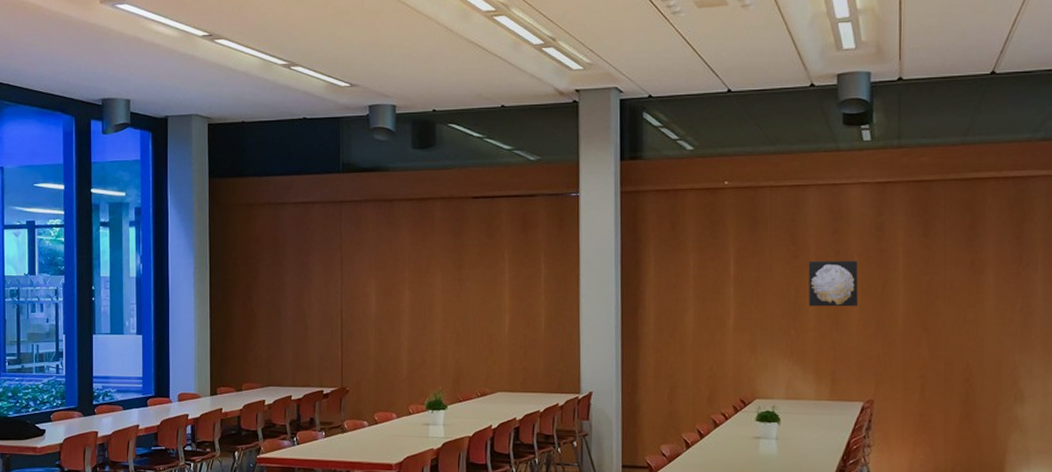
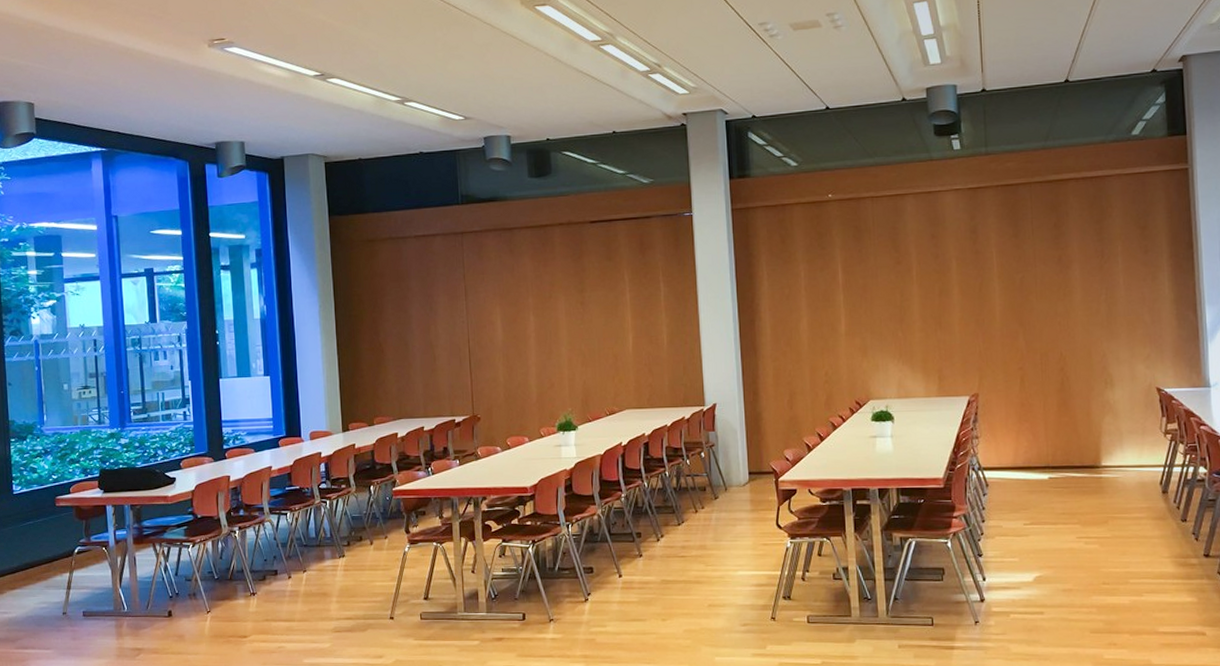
wall art: present [808,260,858,307] -> none [910,263,958,309]

